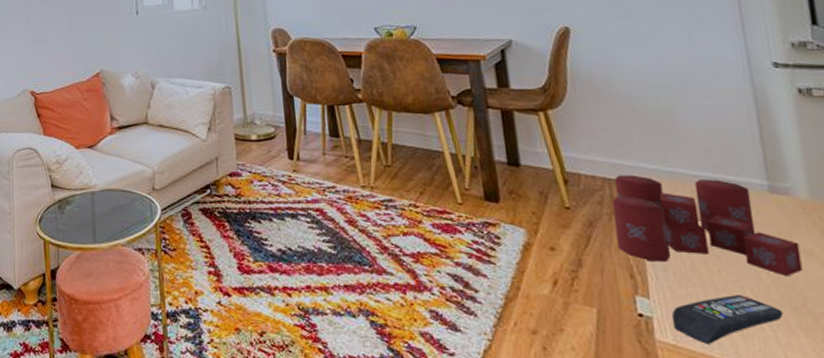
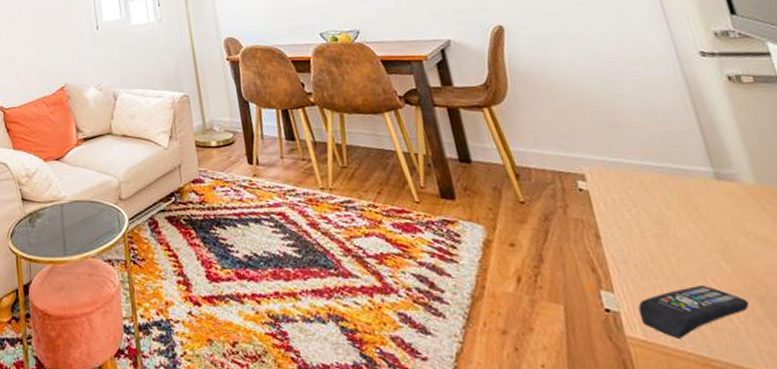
candle: present [612,175,803,277] -> none [563,167,761,265]

